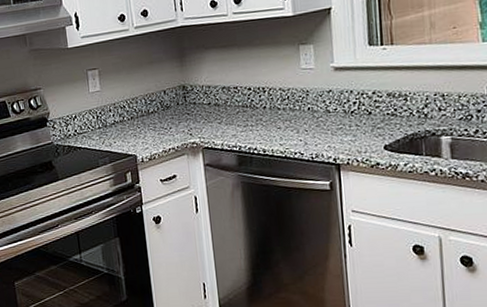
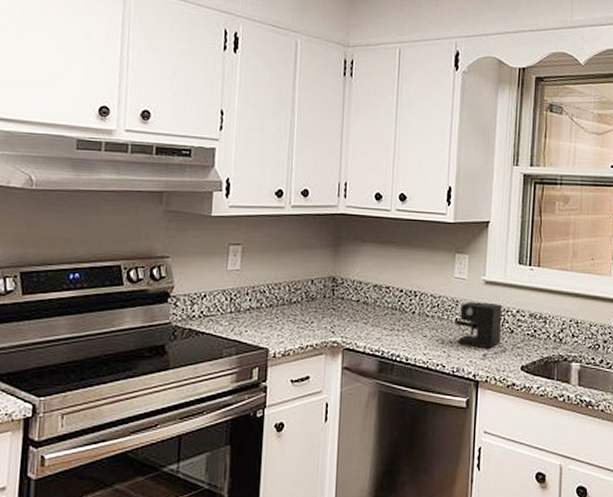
coffee maker: none [307,88,366,142] -> present [454,302,506,358]

